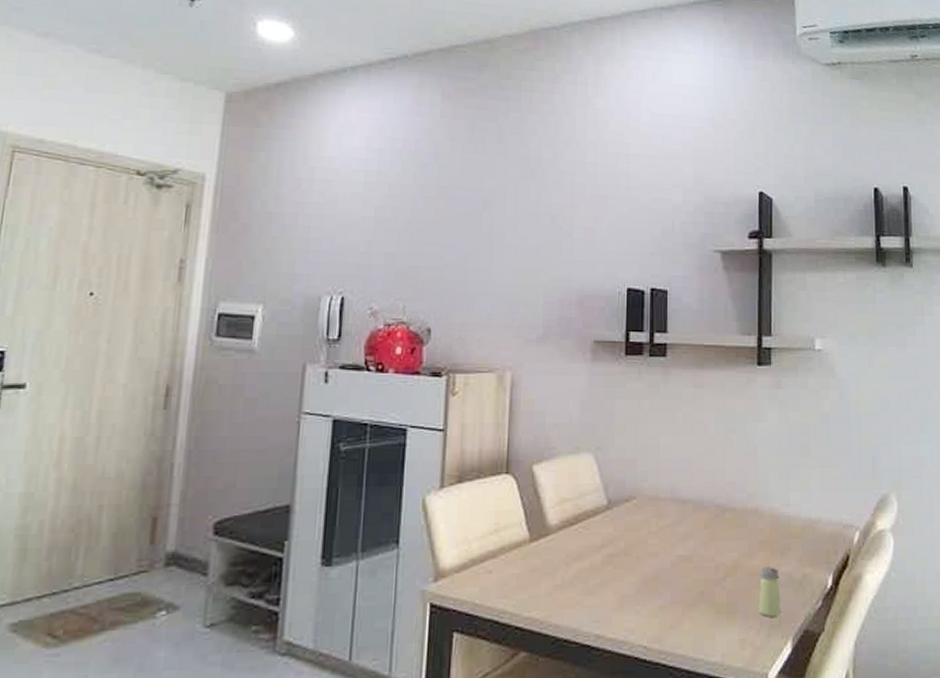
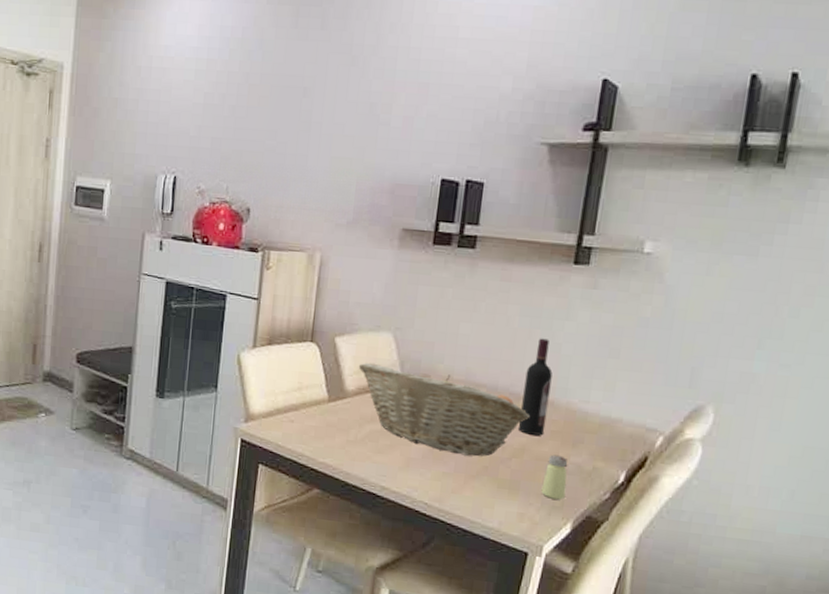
fruit basket: none [560,490,738,583] -> present [358,362,531,457]
wine bottle: none [727,443,753,548] -> present [517,338,553,436]

